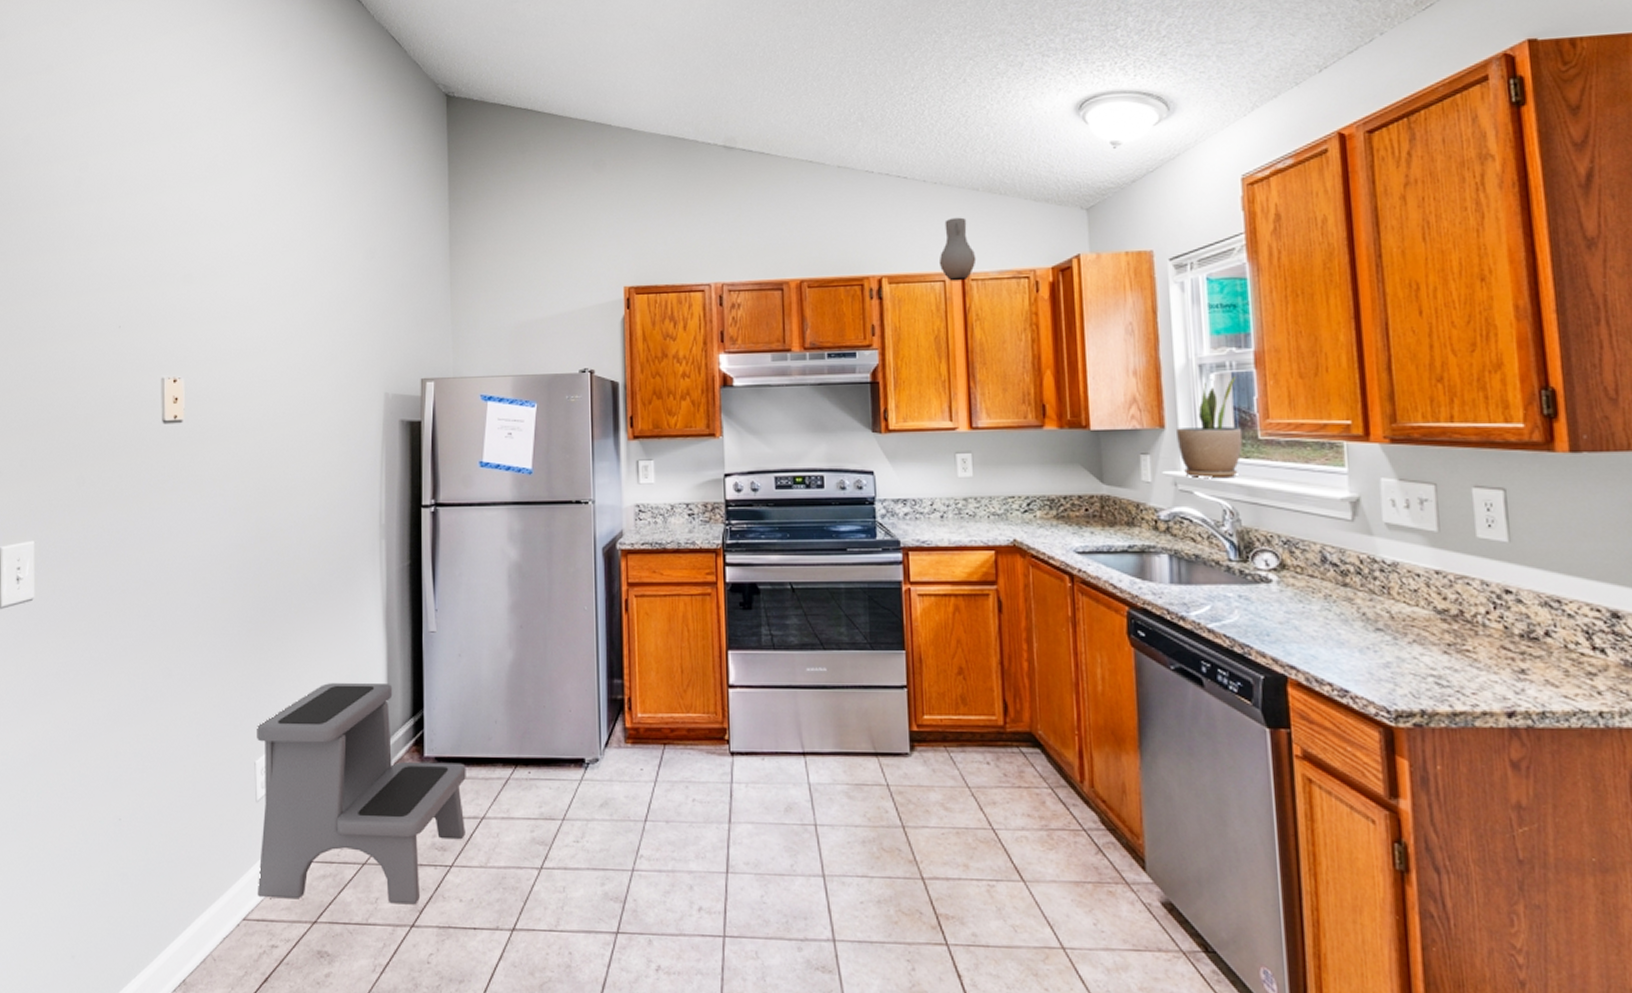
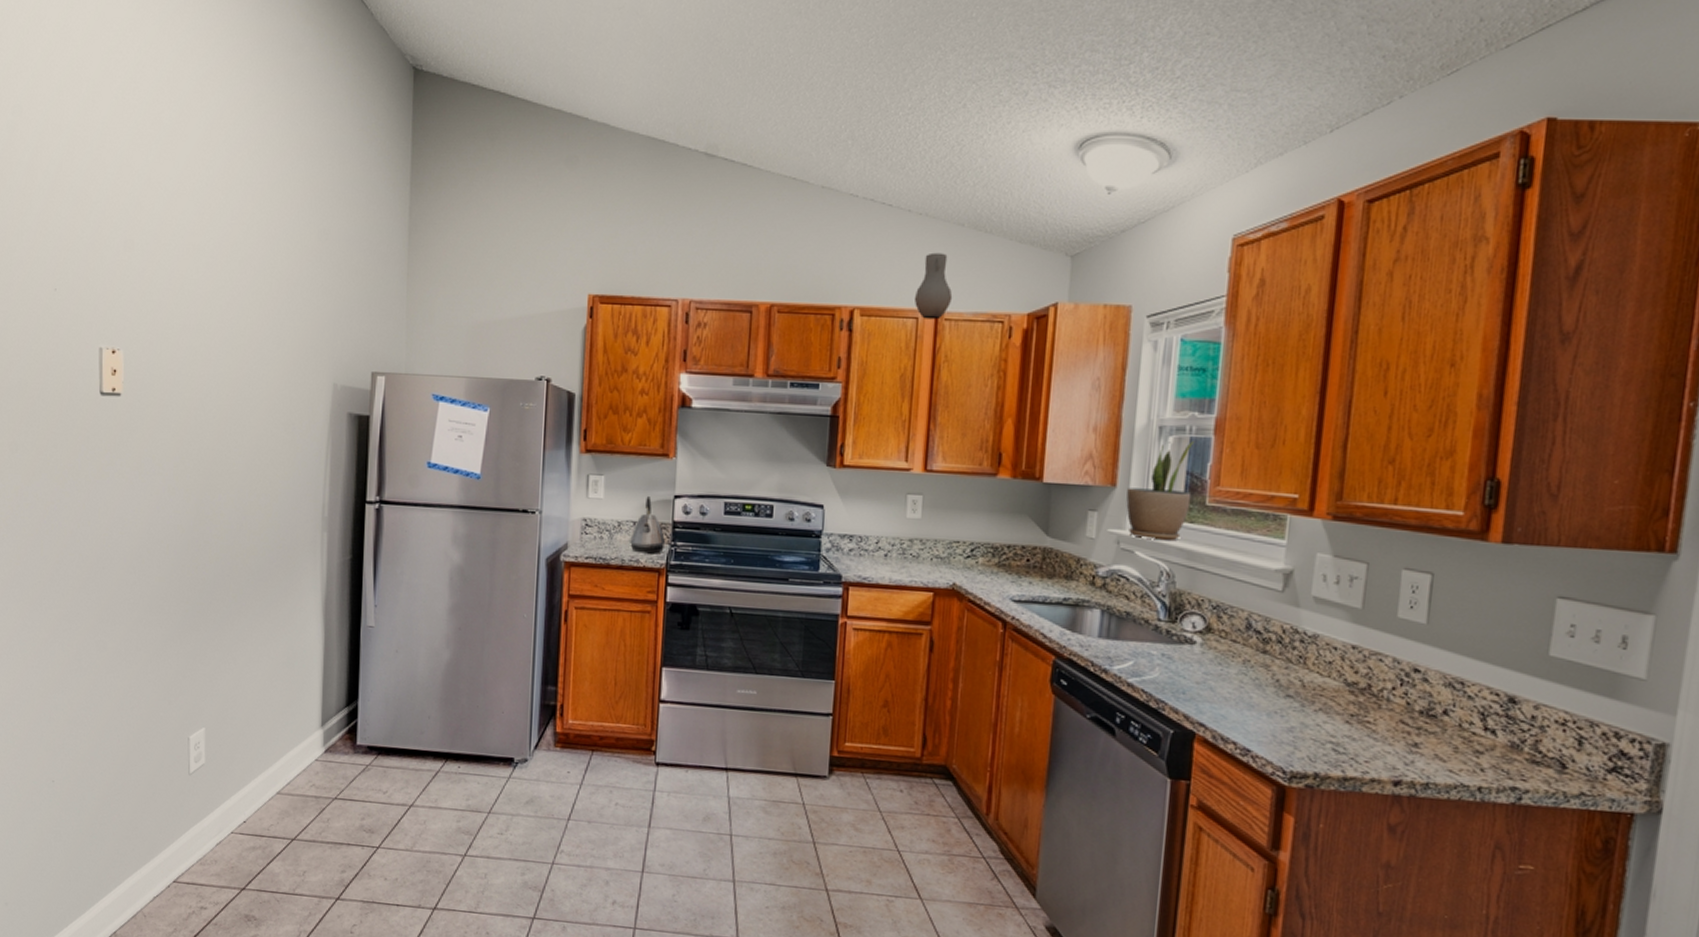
step stool: present [257,682,466,905] -> none [187,668,397,880]
kettle: none [684,476,720,535] -> present [630,495,666,554]

